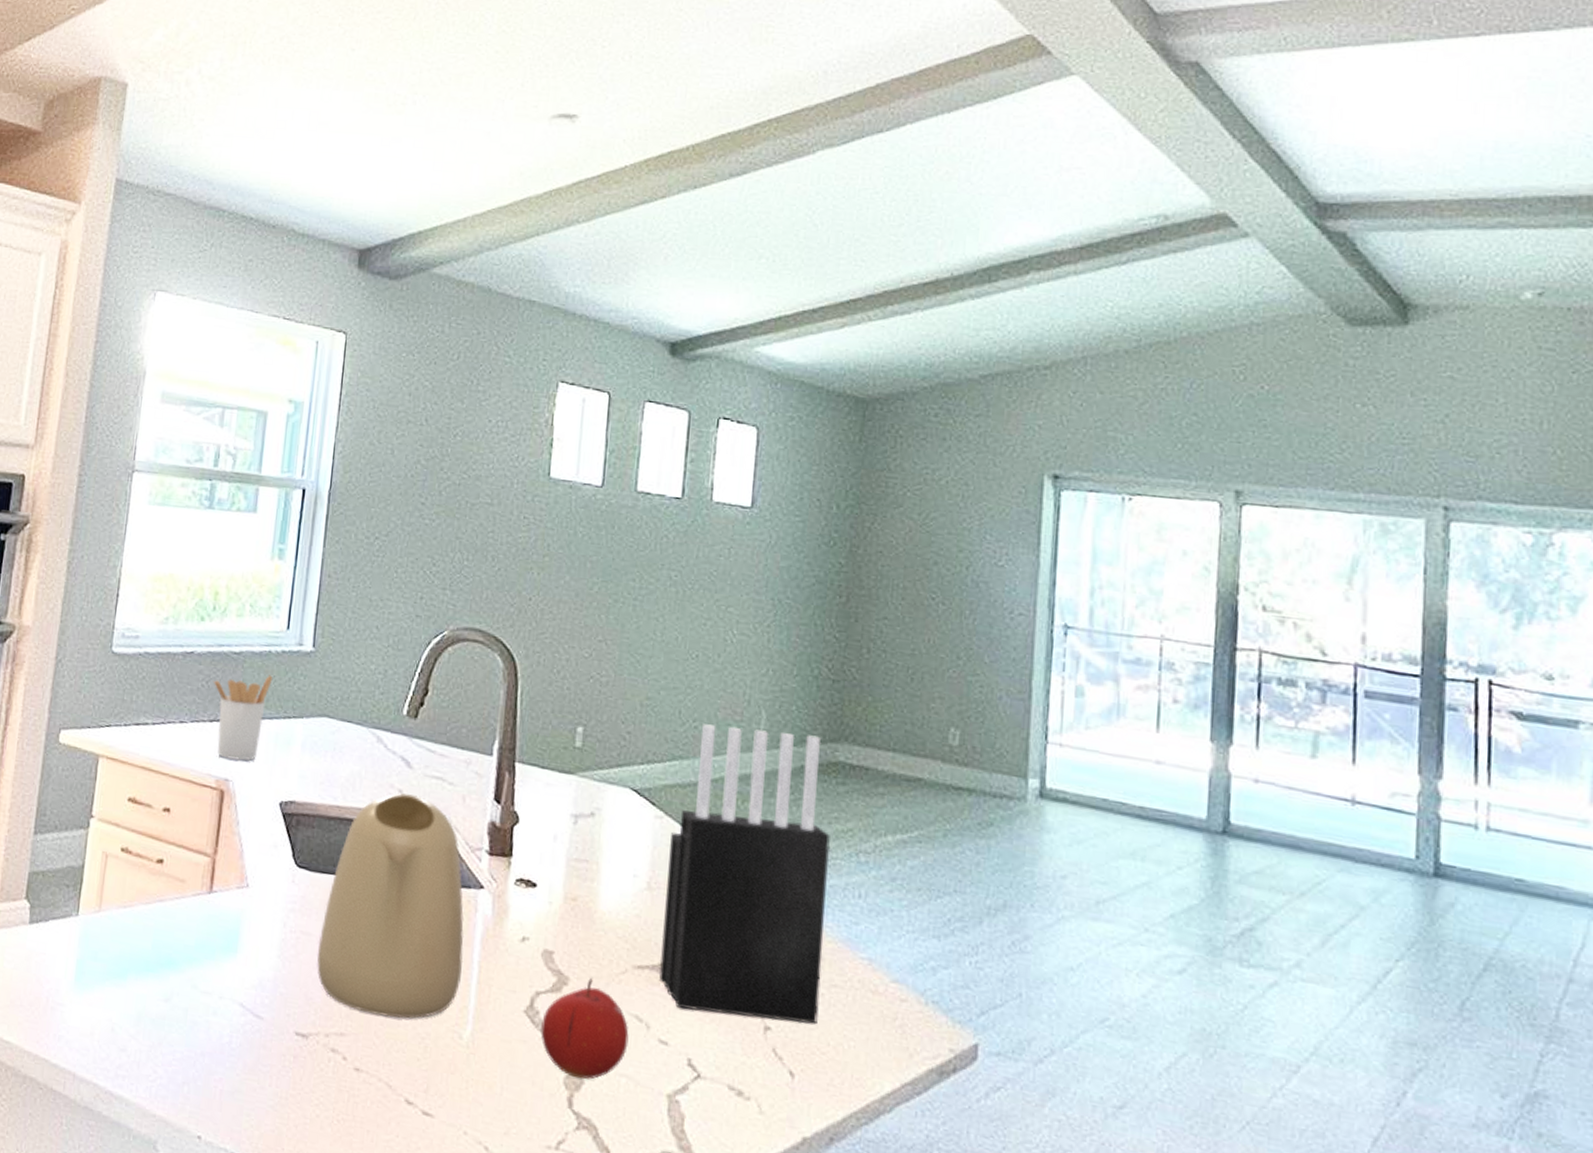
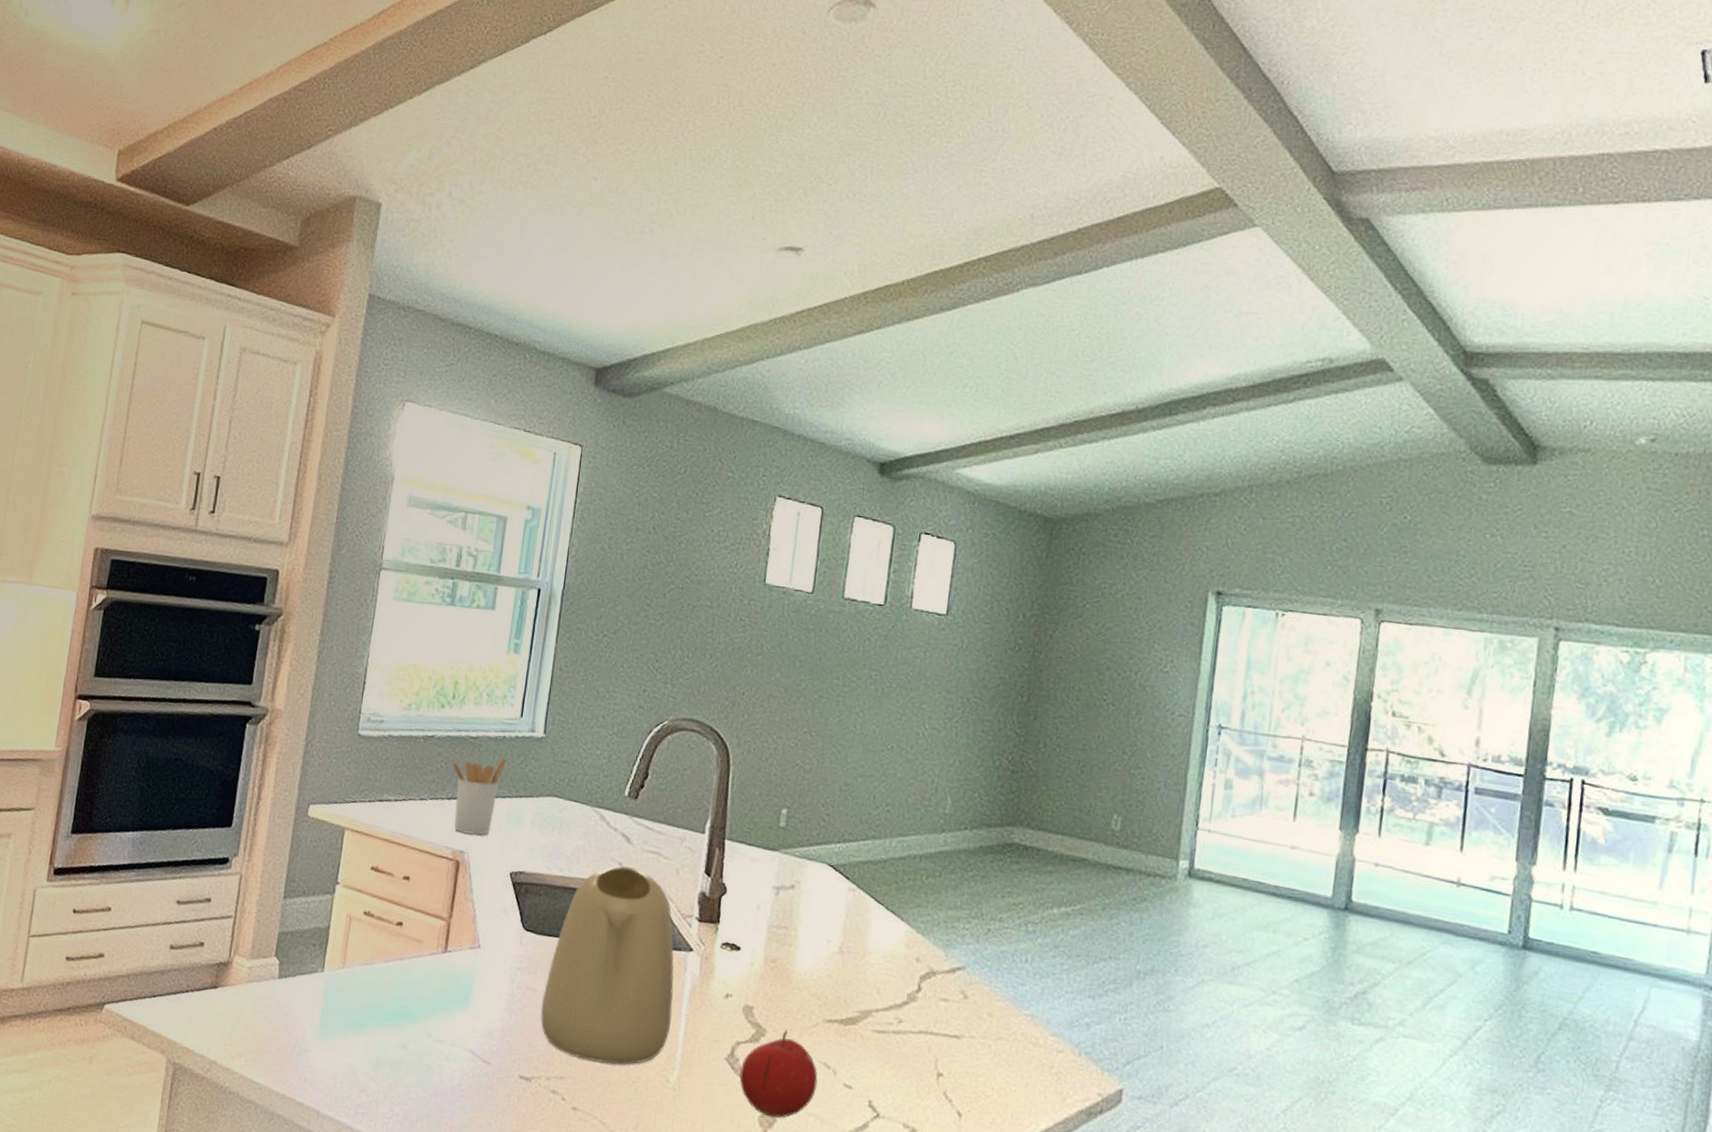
knife block: present [658,724,830,1025] -> none [846,808,1003,1072]

